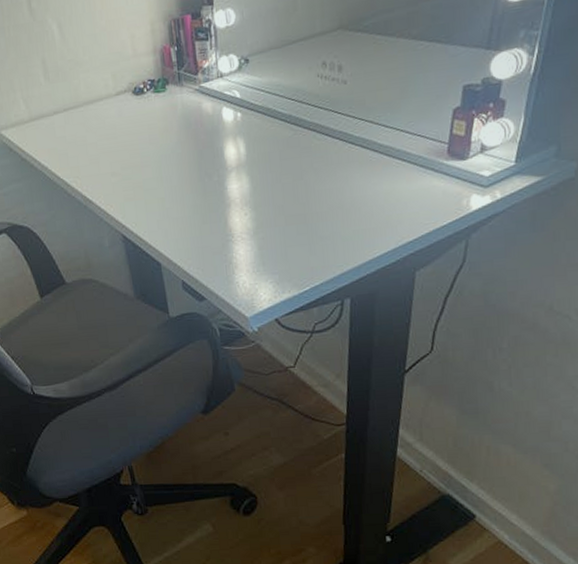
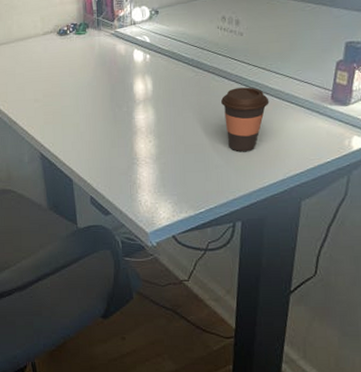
coffee cup: none [324,144,379,220] -> present [221,87,270,152]

